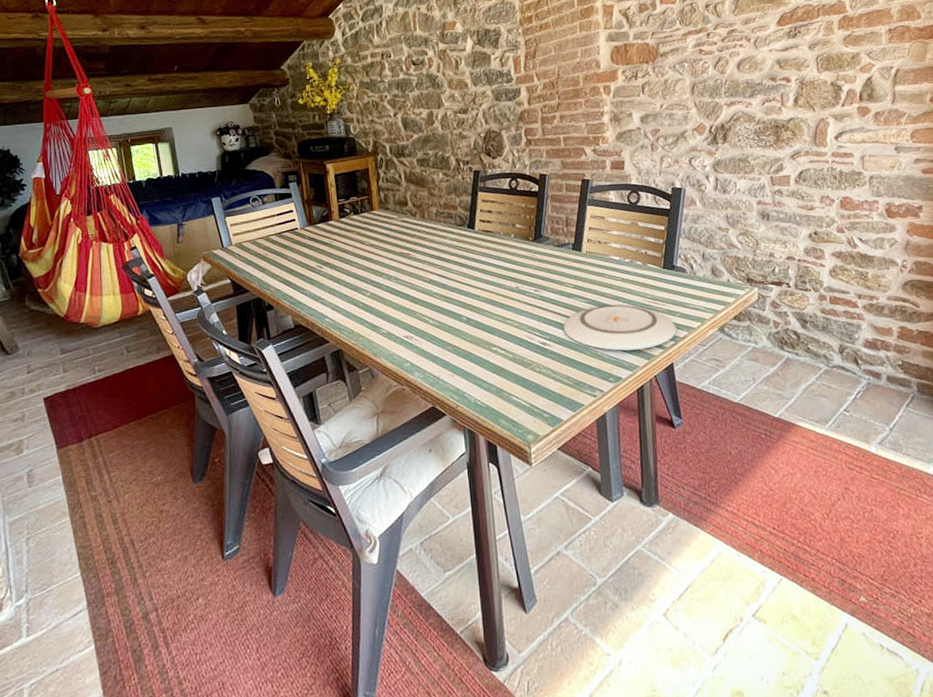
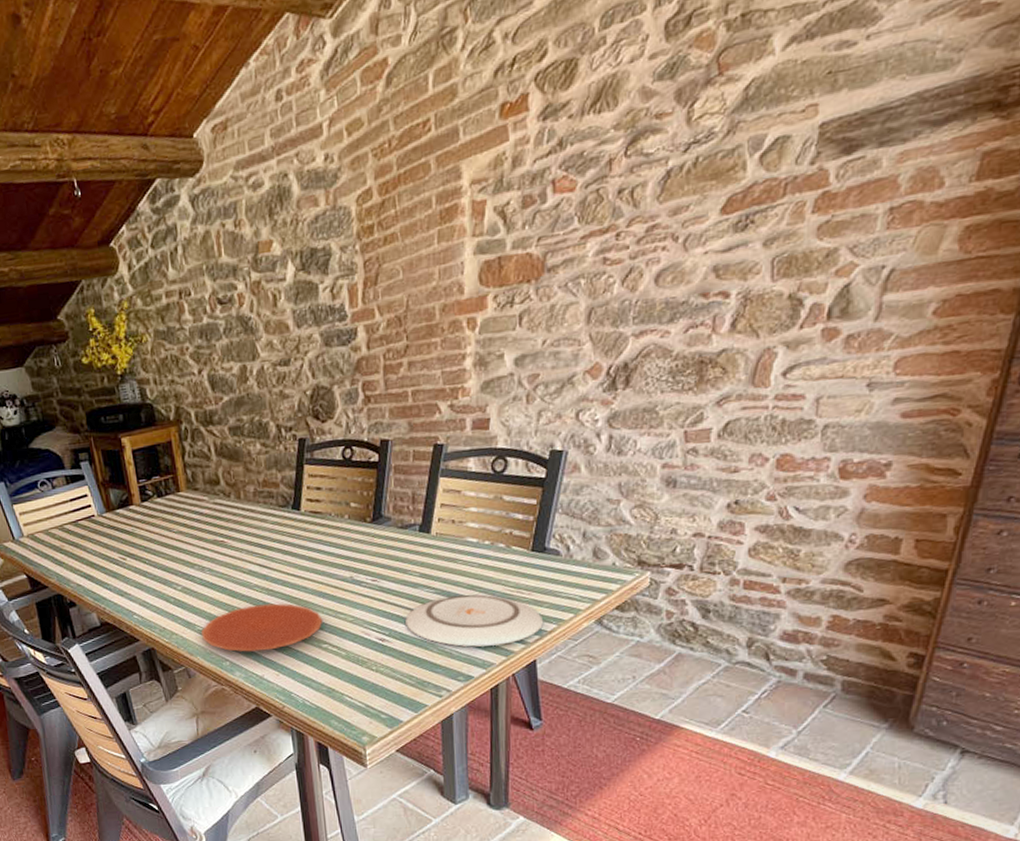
plate: none [386,309,493,354] -> present [201,603,323,652]

